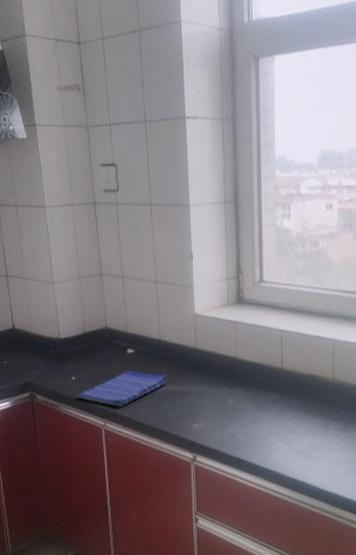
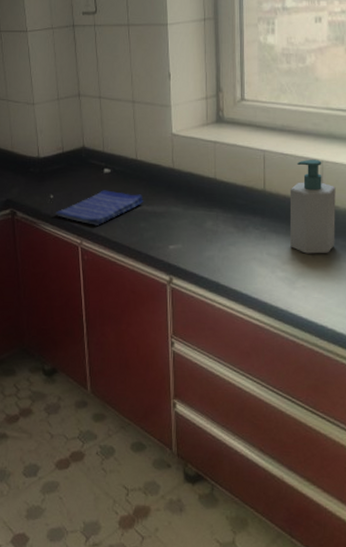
soap bottle: none [304,338,345,427] -> present [289,159,336,254]

